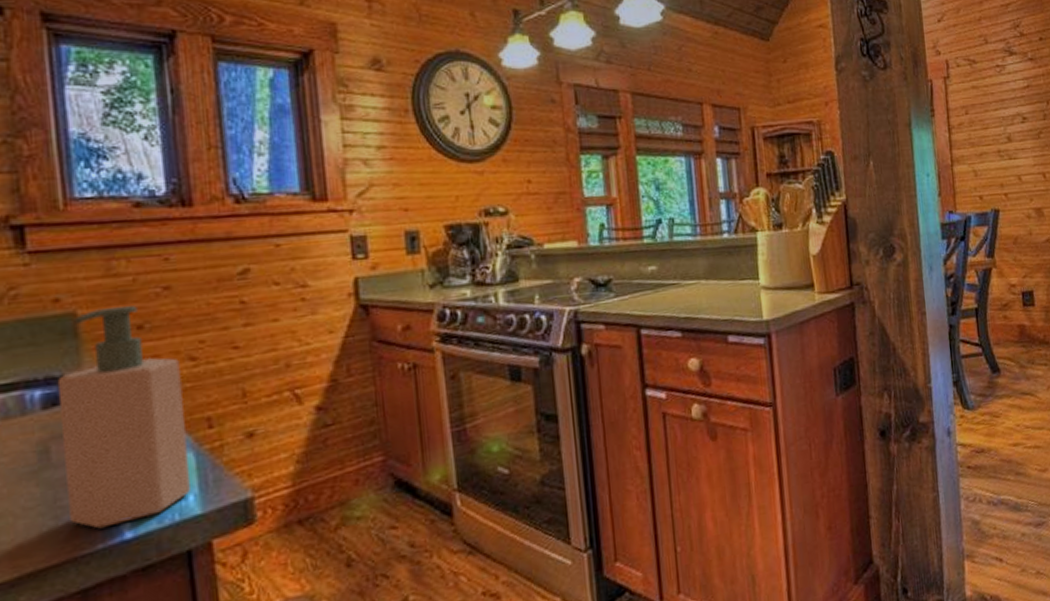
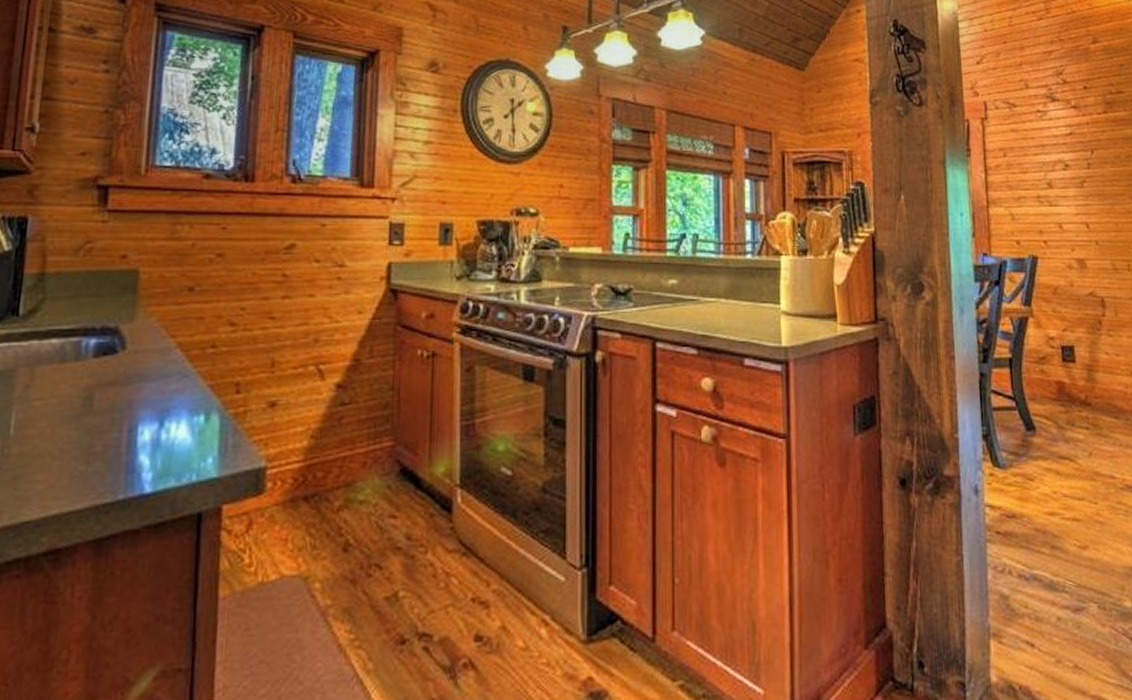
soap bottle: present [57,306,190,529] -> none [99,269,220,480]

